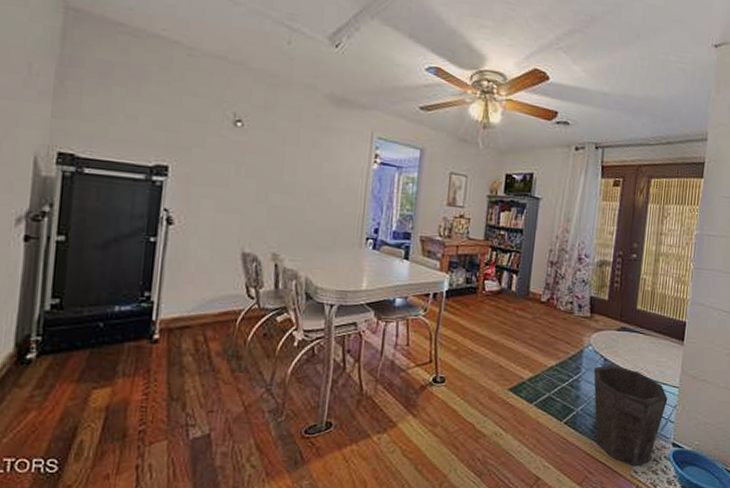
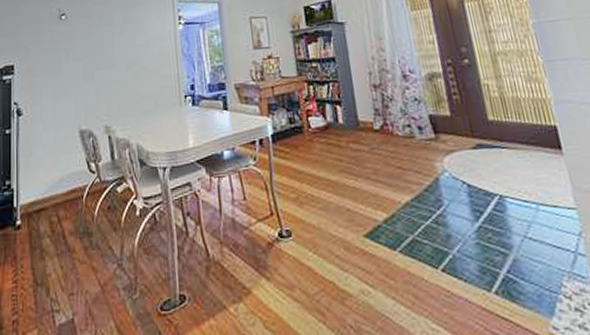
waste bin: present [593,365,668,467] -> none [458,191,571,321]

